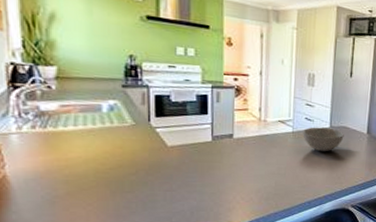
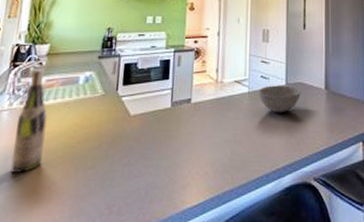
wine bottle: none [31,92,72,194] -> present [10,69,48,173]

